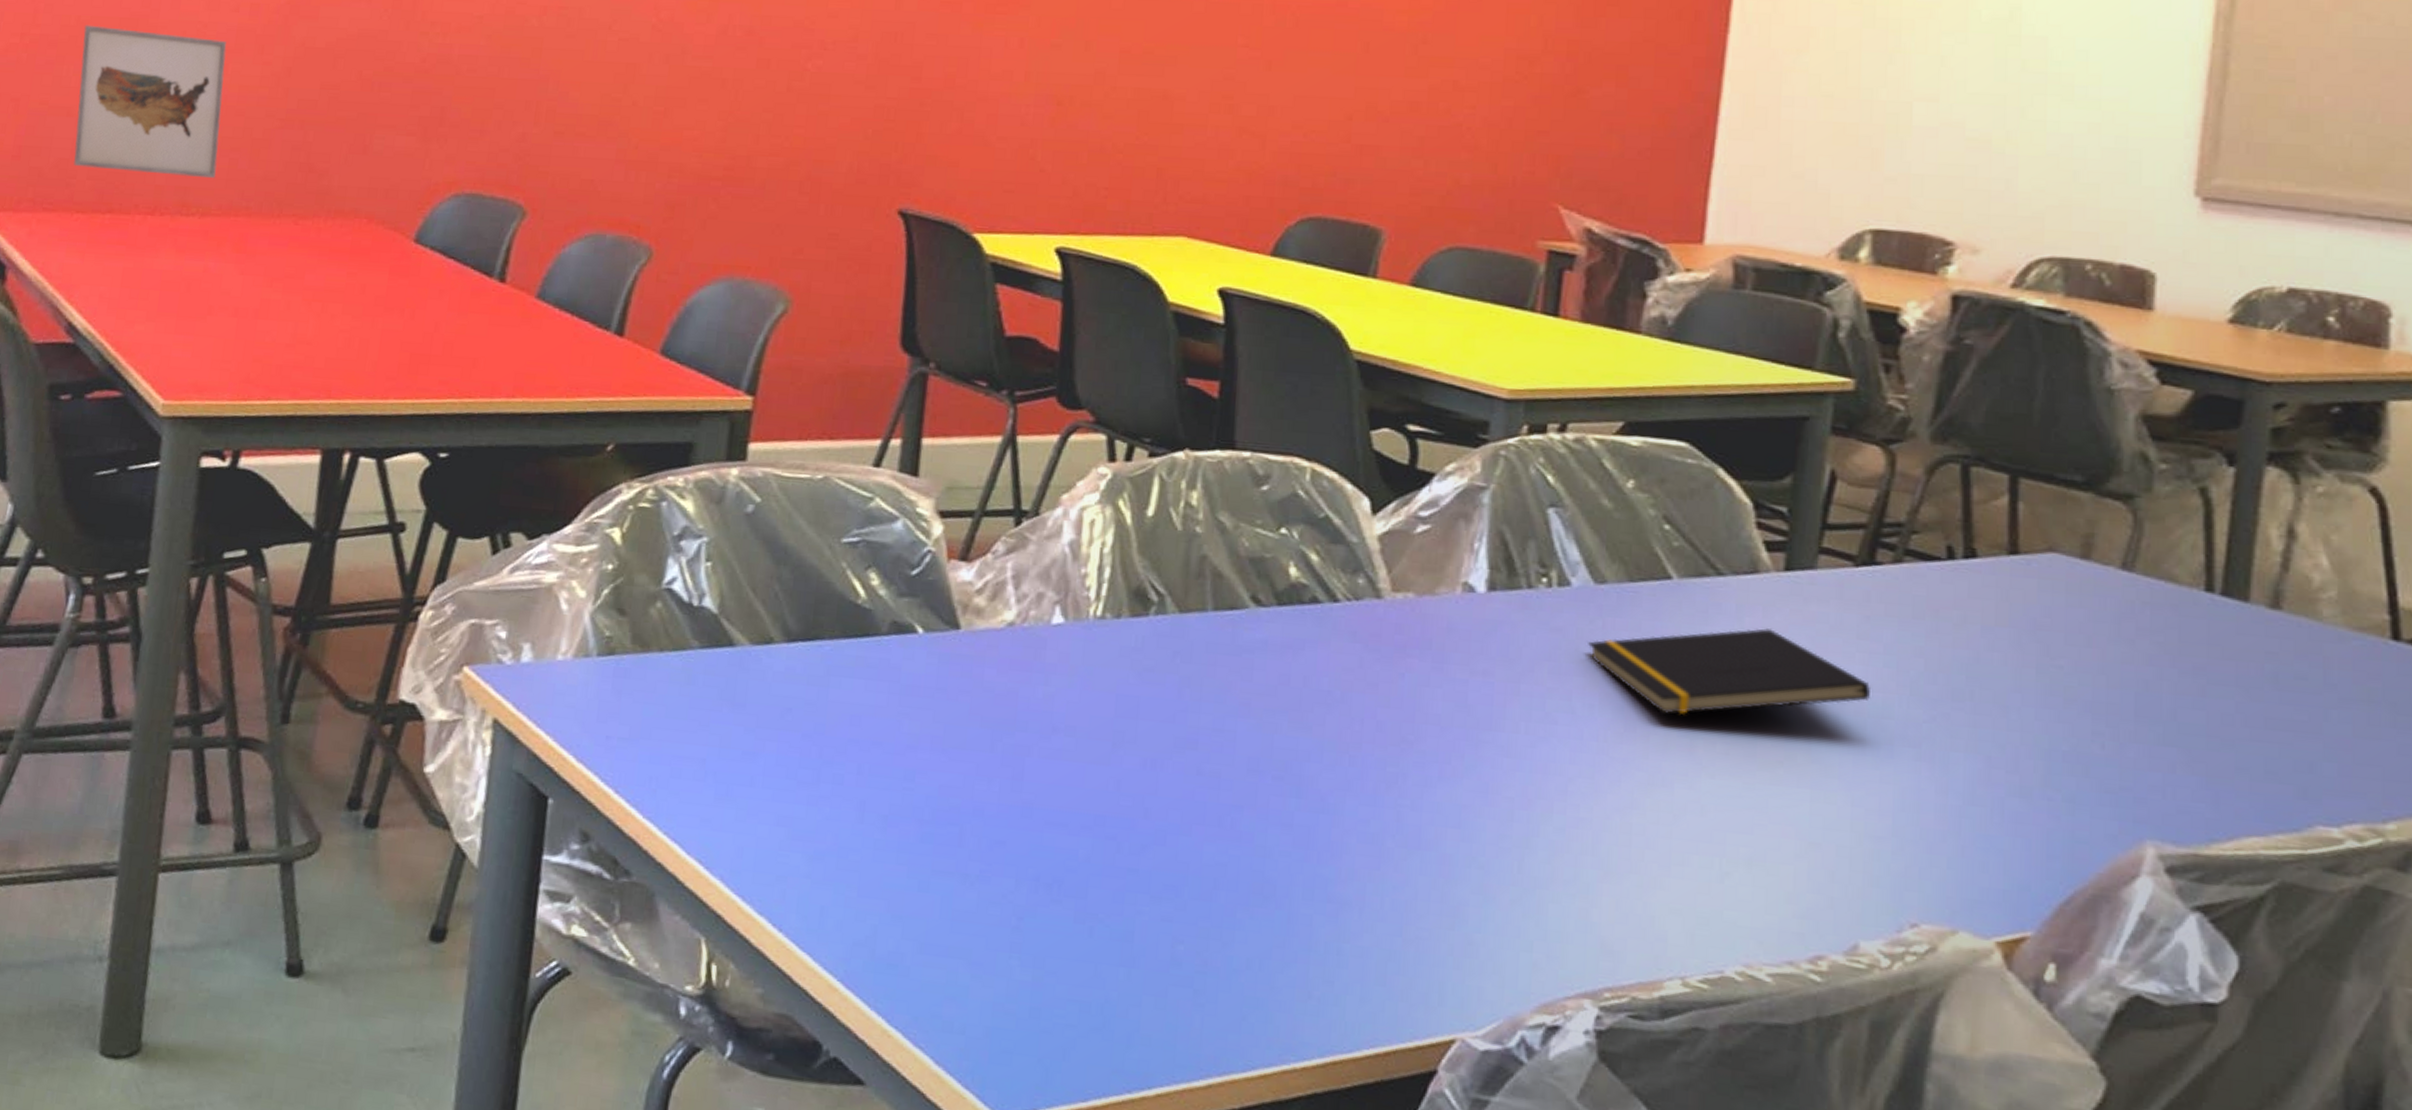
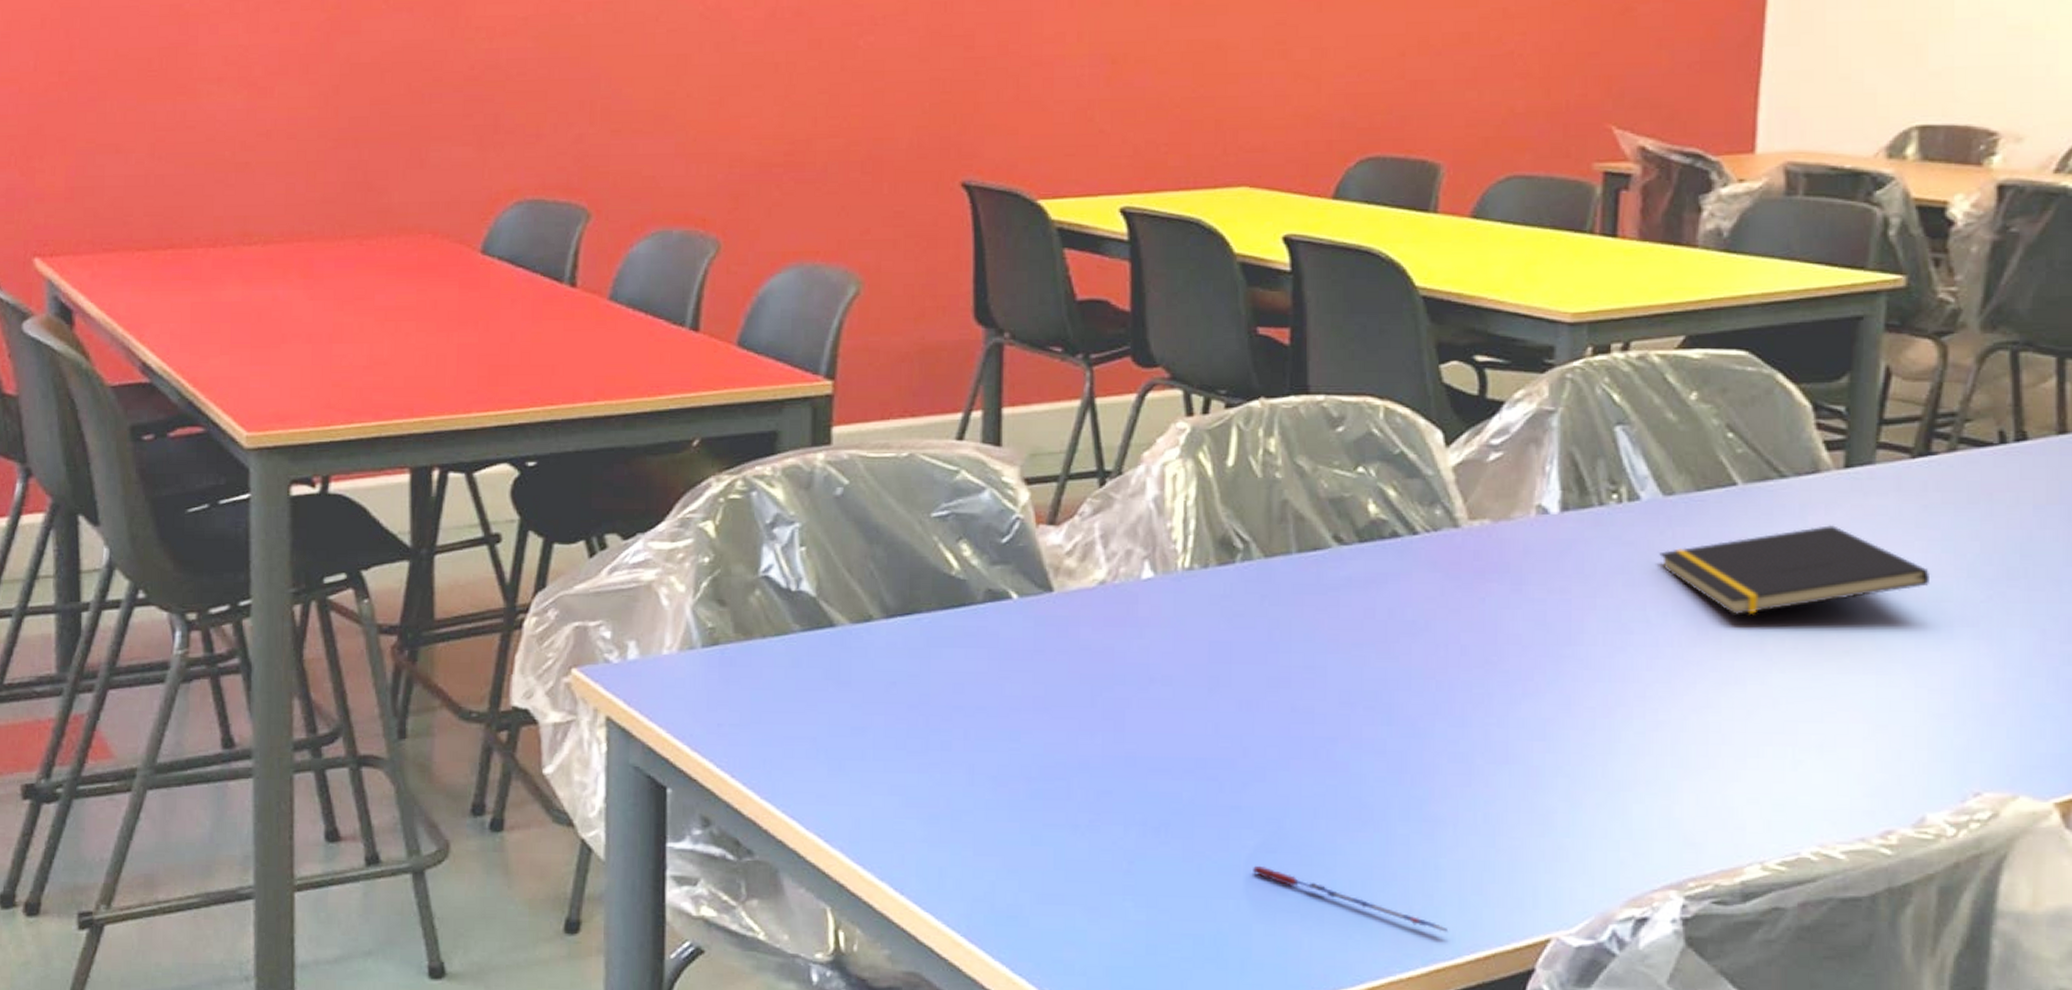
wall art: present [73,24,227,179] -> none [123,57,274,206]
pen: none [1146,933,1348,1023] -> present [1253,865,1449,932]

